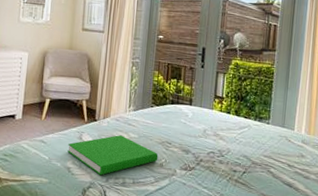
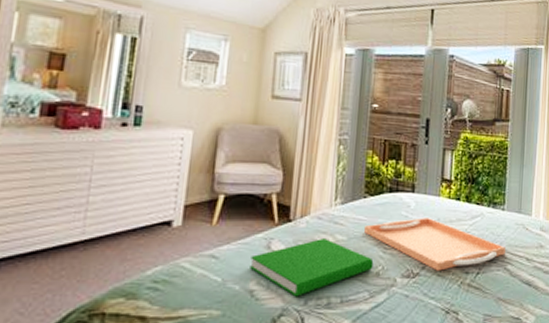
serving tray: none [151,125,269,168] -> present [364,218,506,271]

